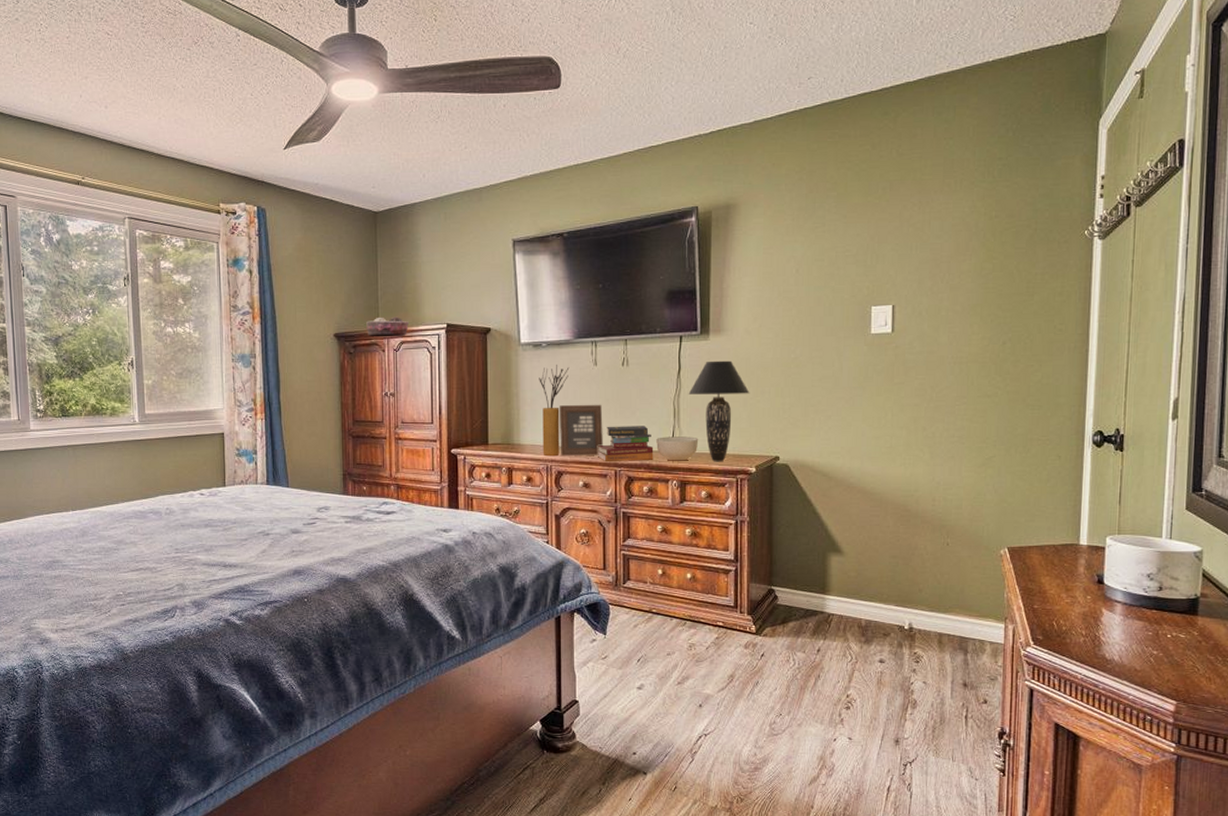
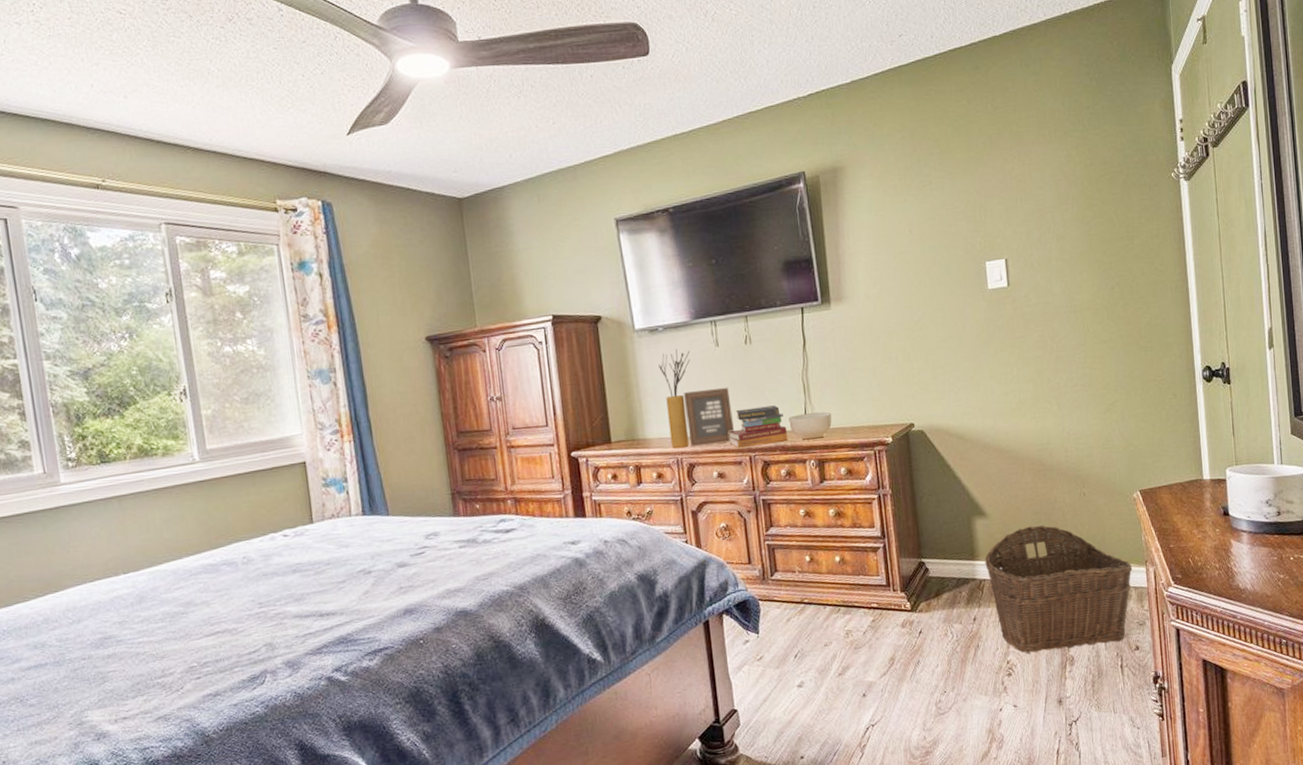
decorative basket: present [366,316,409,338] -> none [461,312,510,337]
table lamp: present [688,360,750,462] -> none [816,328,878,436]
wicker basket: none [835,569,990,693] -> present [985,525,1133,653]

